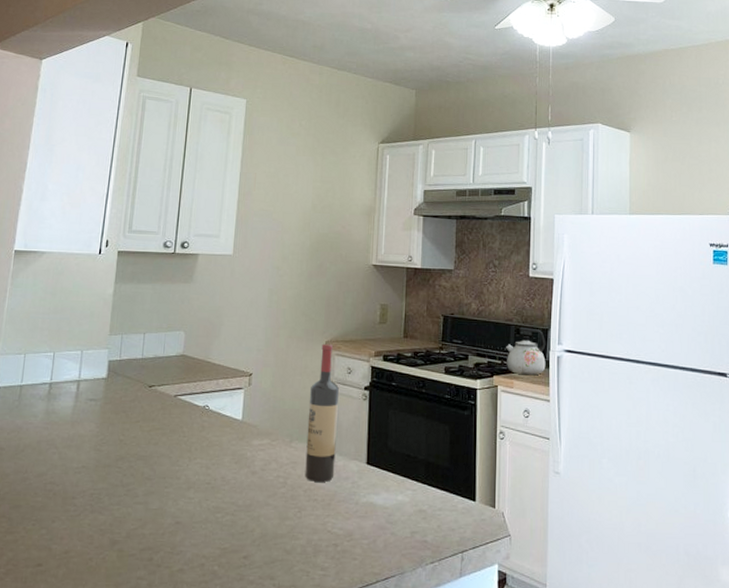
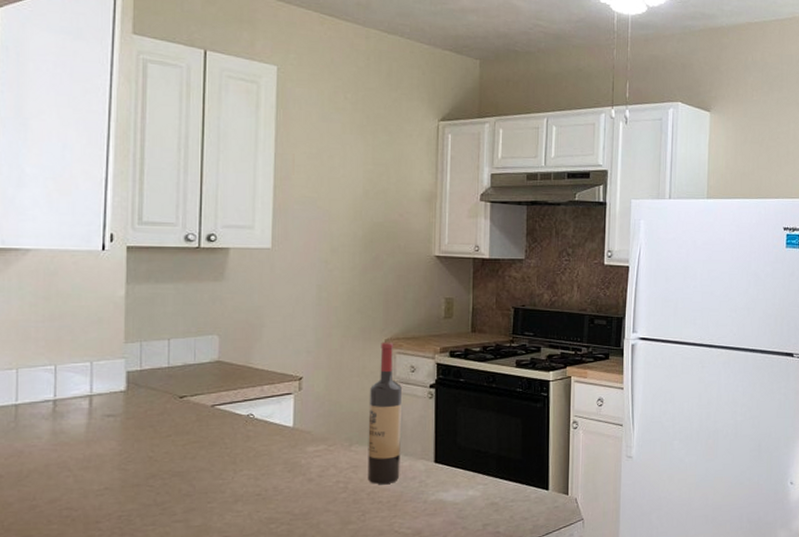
kettle: present [506,327,546,376] -> none [580,317,621,365]

